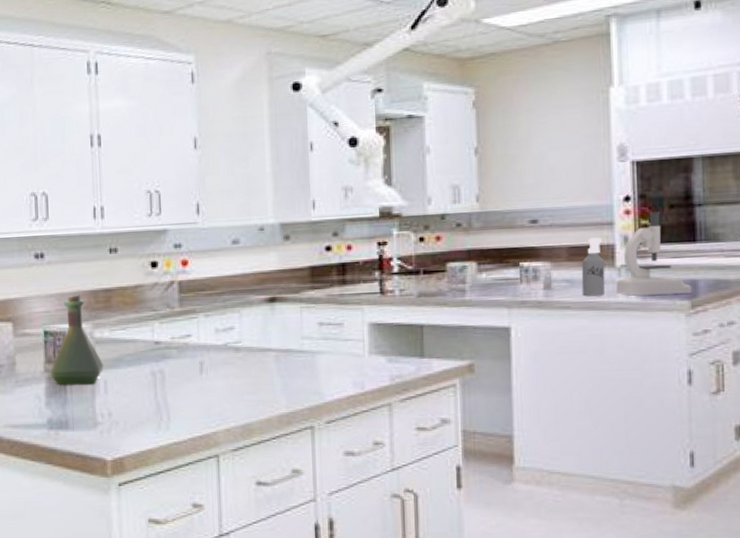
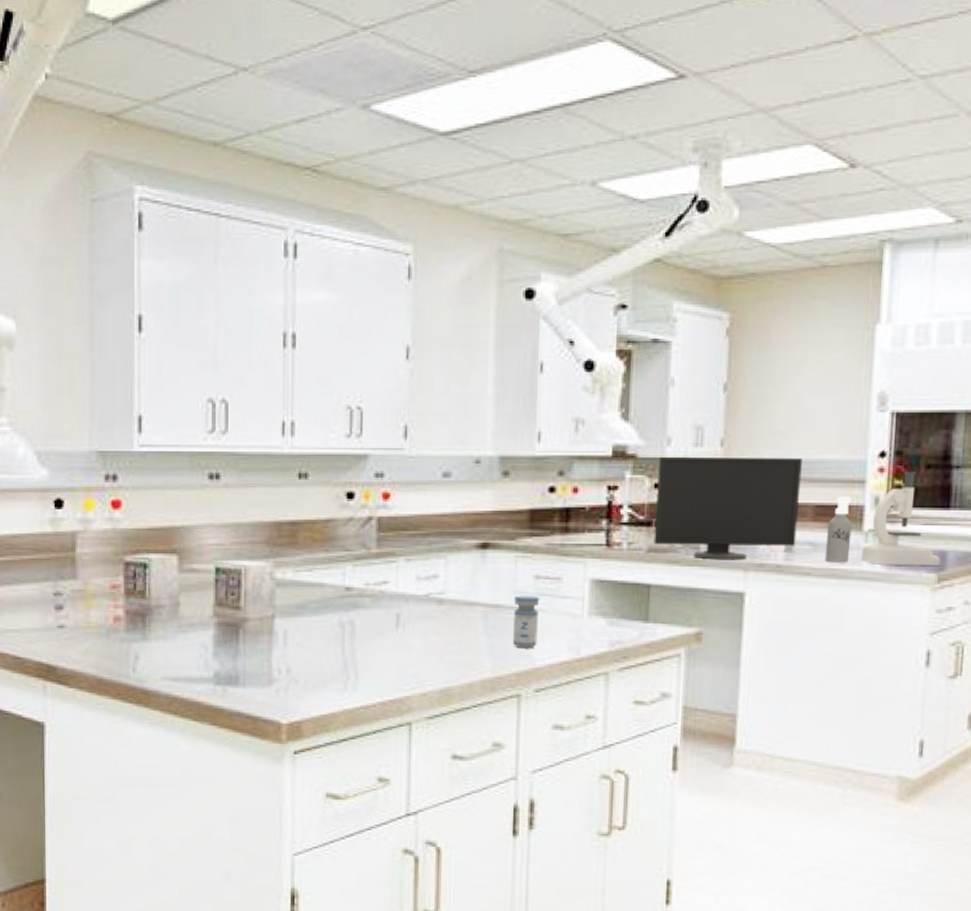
flask: present [50,294,104,385] -> none [220,526,284,634]
medicine bottle: none [301,340,325,386] -> present [512,595,540,648]
computer monitor: none [421,207,554,300] -> present [653,458,802,560]

